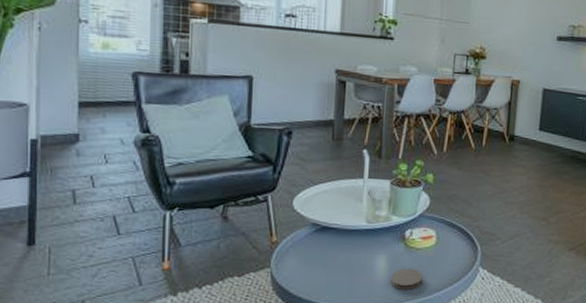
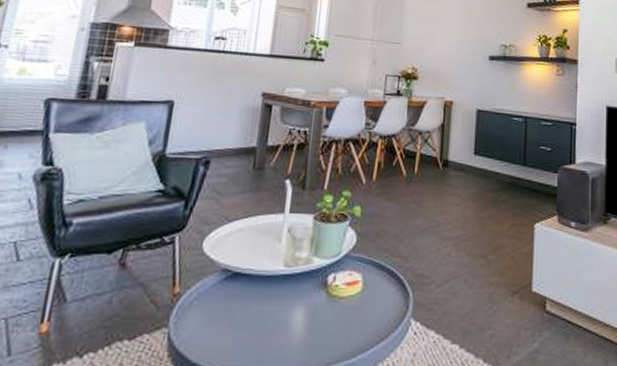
coaster: present [390,268,423,289] -> none [308,323,346,351]

